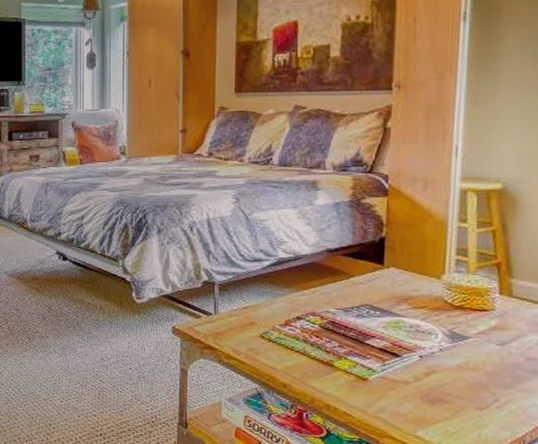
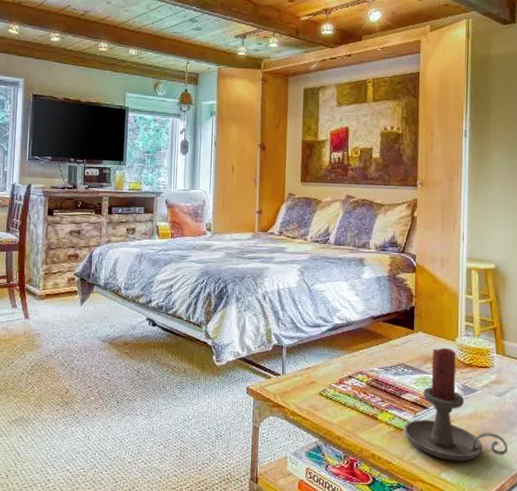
candle holder: none [368,286,512,419] -> present [404,347,508,462]

